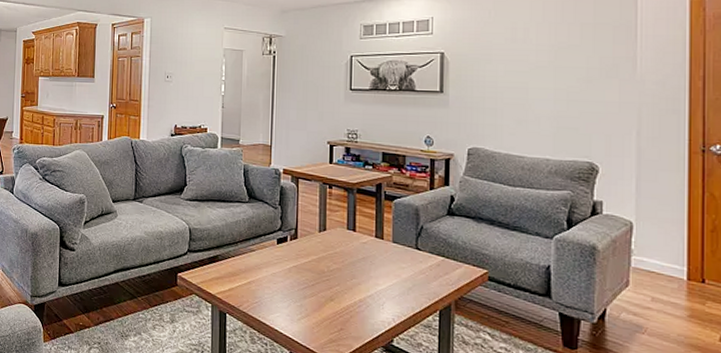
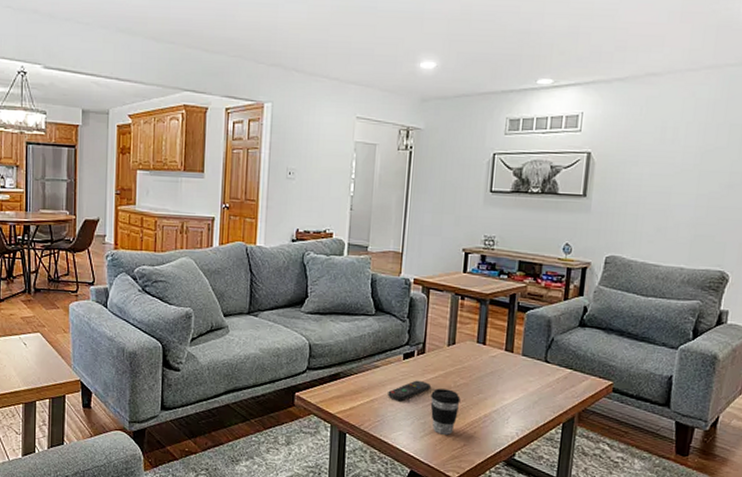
remote control: none [264,264,305,284] -> present [388,380,431,401]
coffee cup: none [305,272,335,318] -> present [430,388,461,435]

